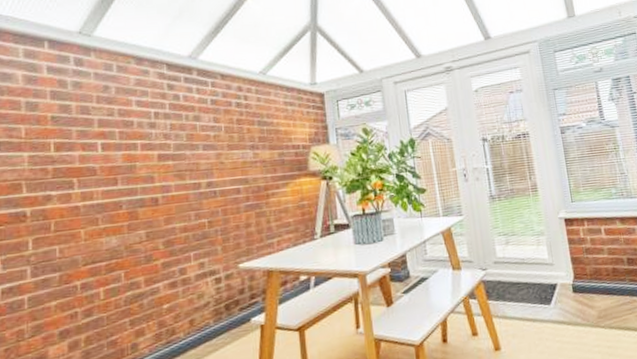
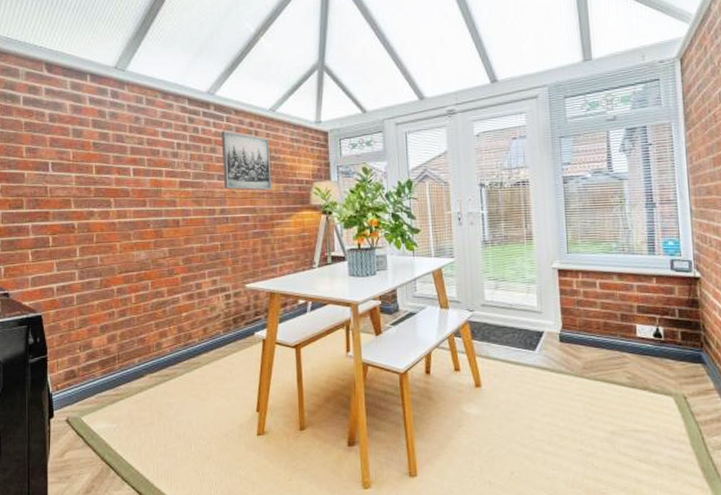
wall art: none [206,97,265,160] -> present [221,131,272,191]

